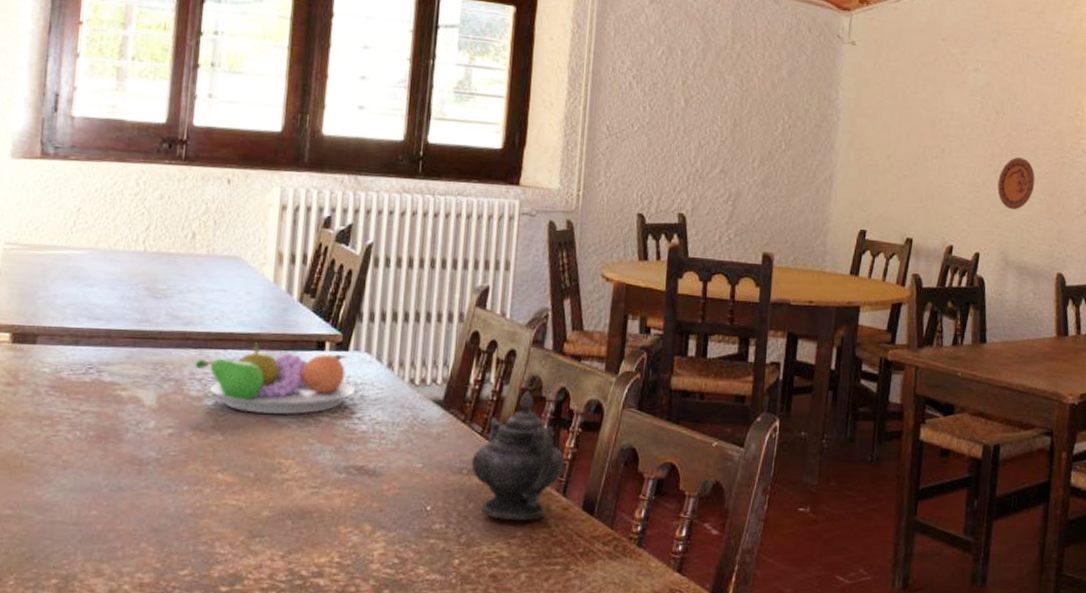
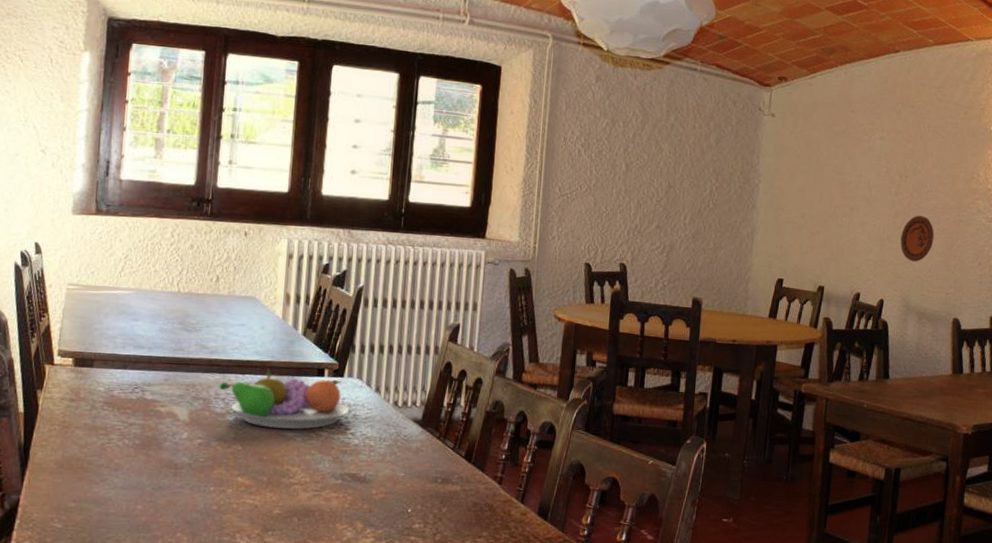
teapot: present [470,390,566,520] -> none [444,413,524,523]

